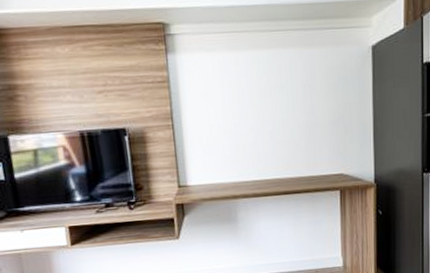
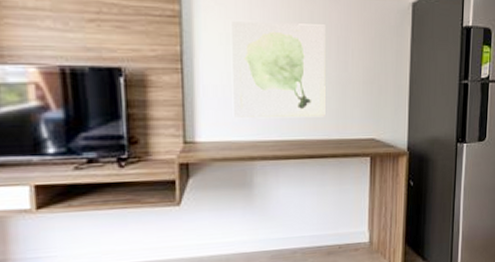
wall art: none [211,75,297,163] -> present [231,21,326,119]

